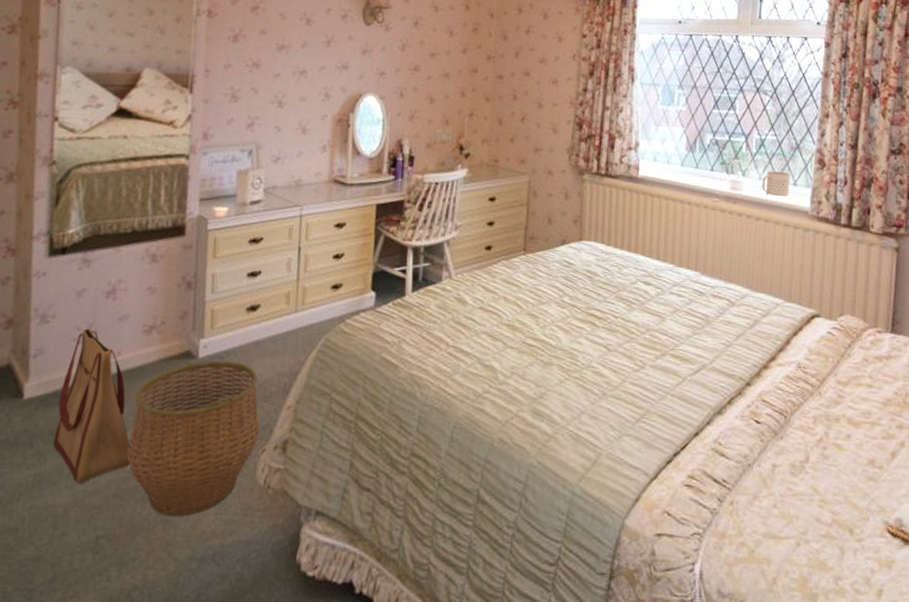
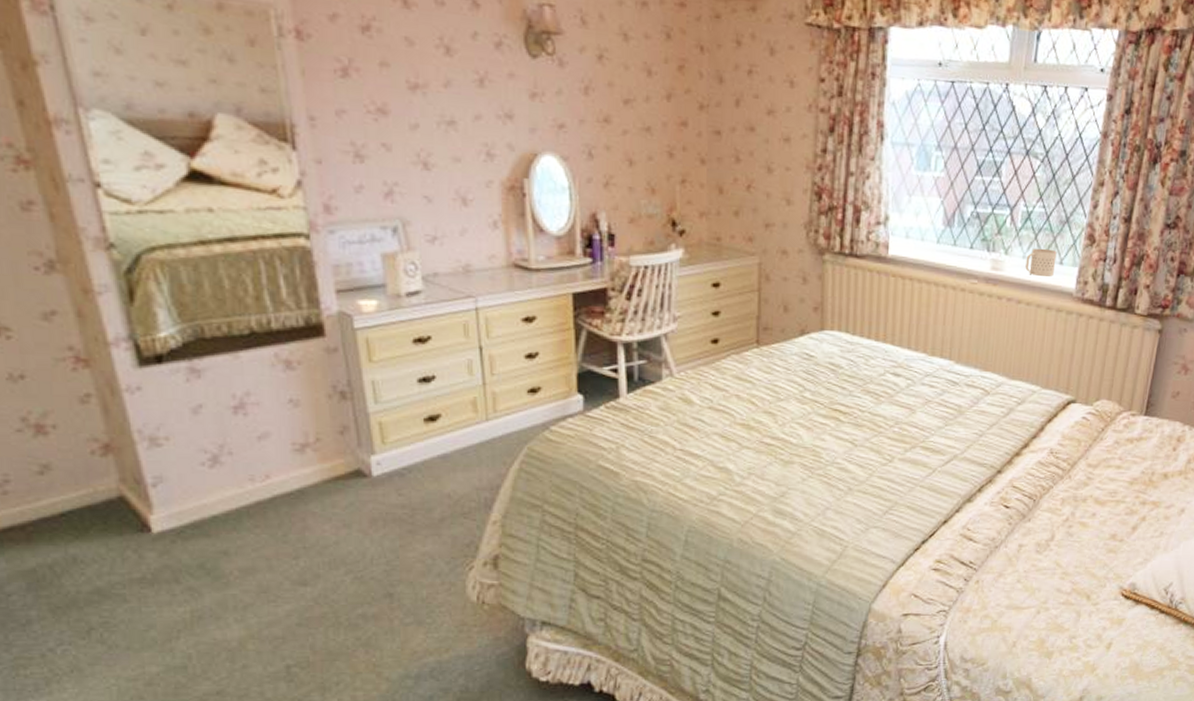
shopping bag: present [52,329,131,484] -> none [200,451,311,617]
basket: present [127,360,260,517] -> none [300,477,464,640]

